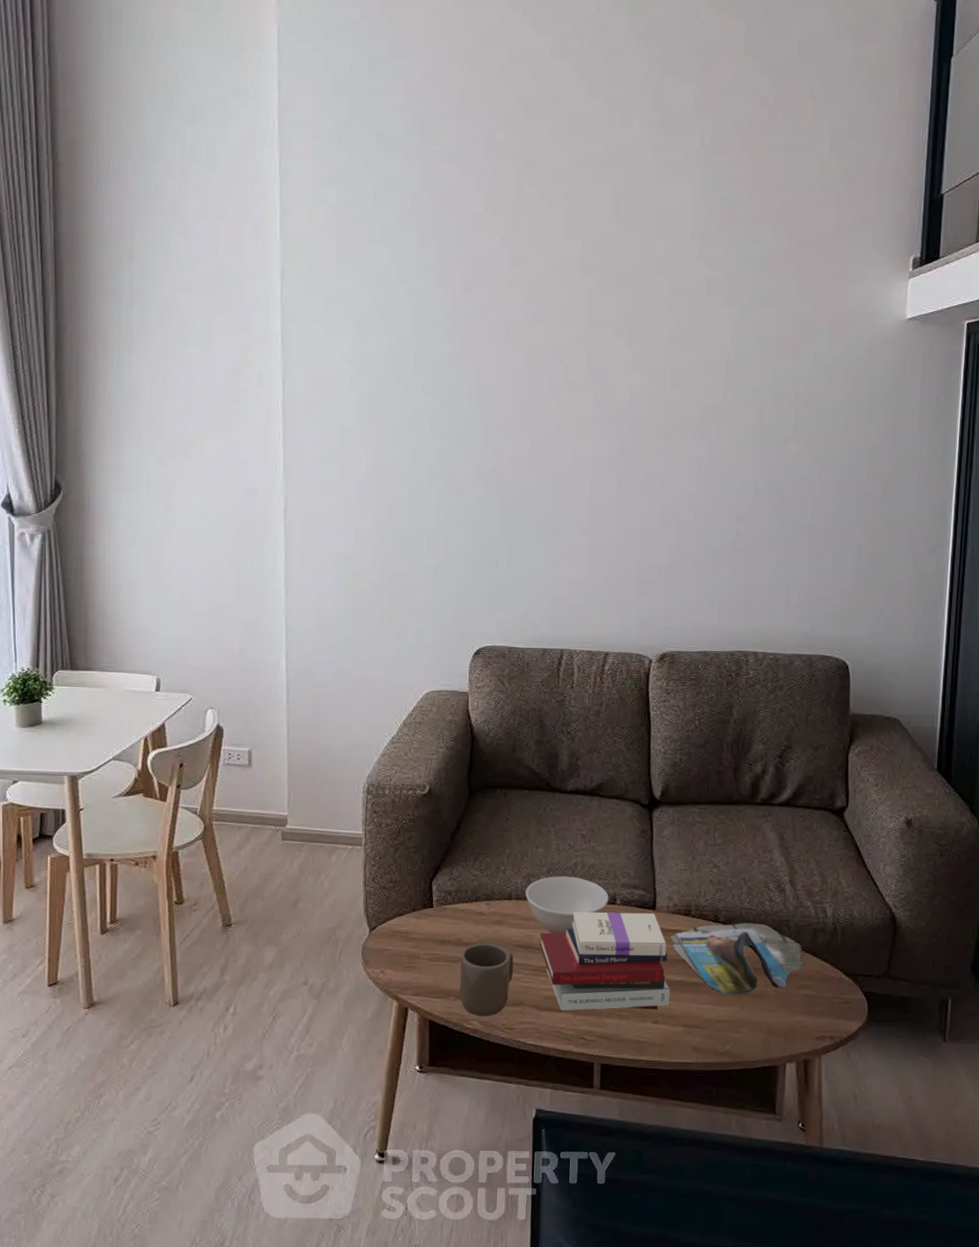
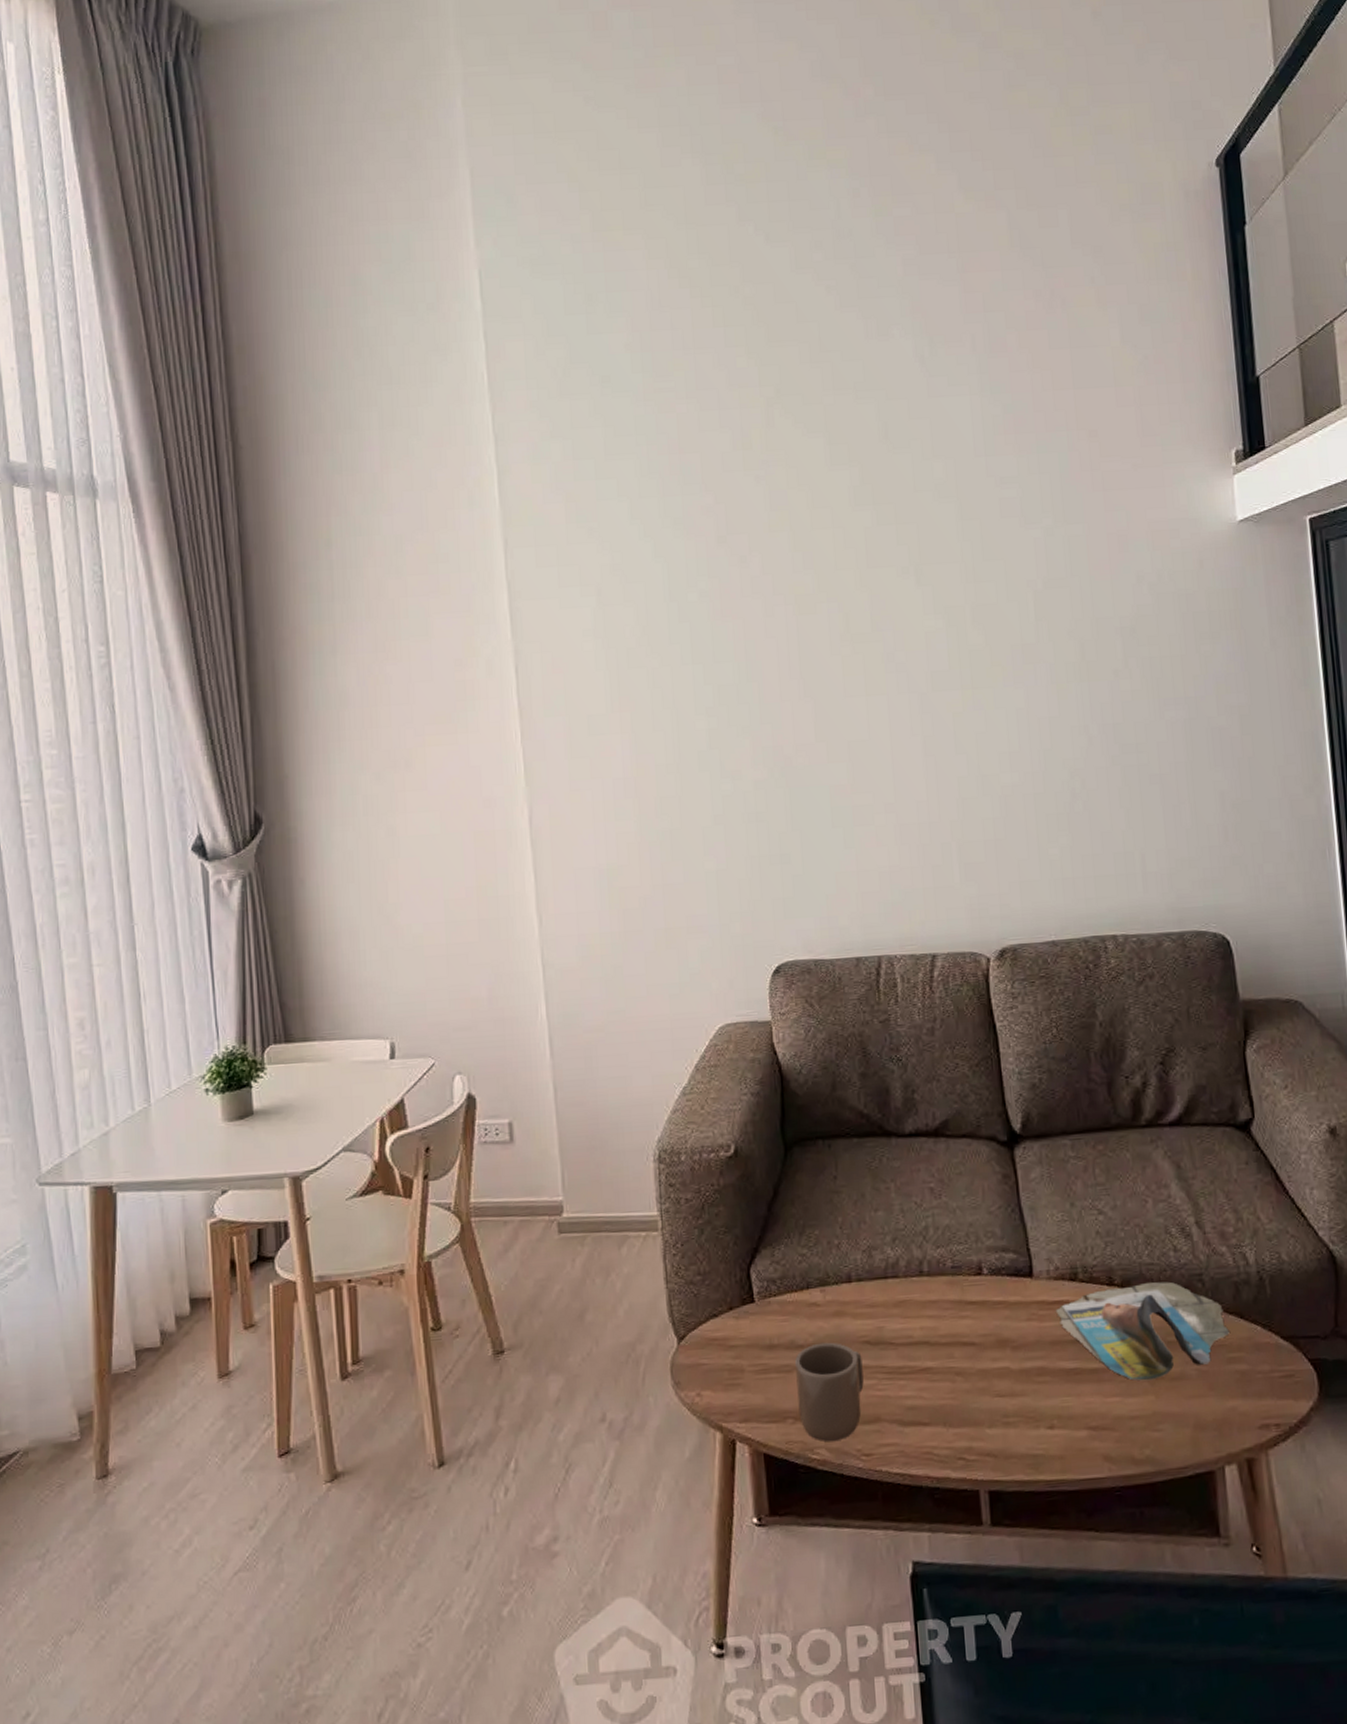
bowl: present [525,876,609,933] -> none [867,1244,973,1321]
books: present [539,912,670,1011] -> none [891,1281,1066,1424]

